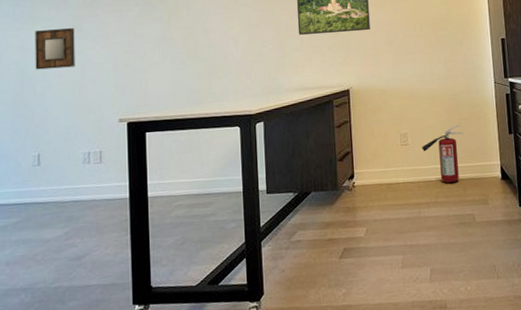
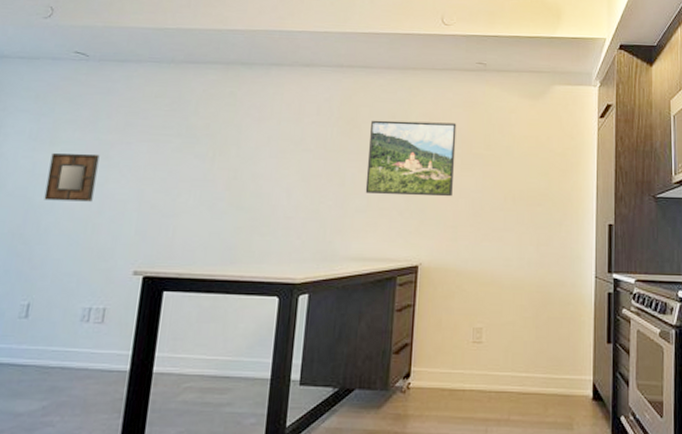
fire extinguisher: present [421,124,465,184] -> none [497,324,553,398]

